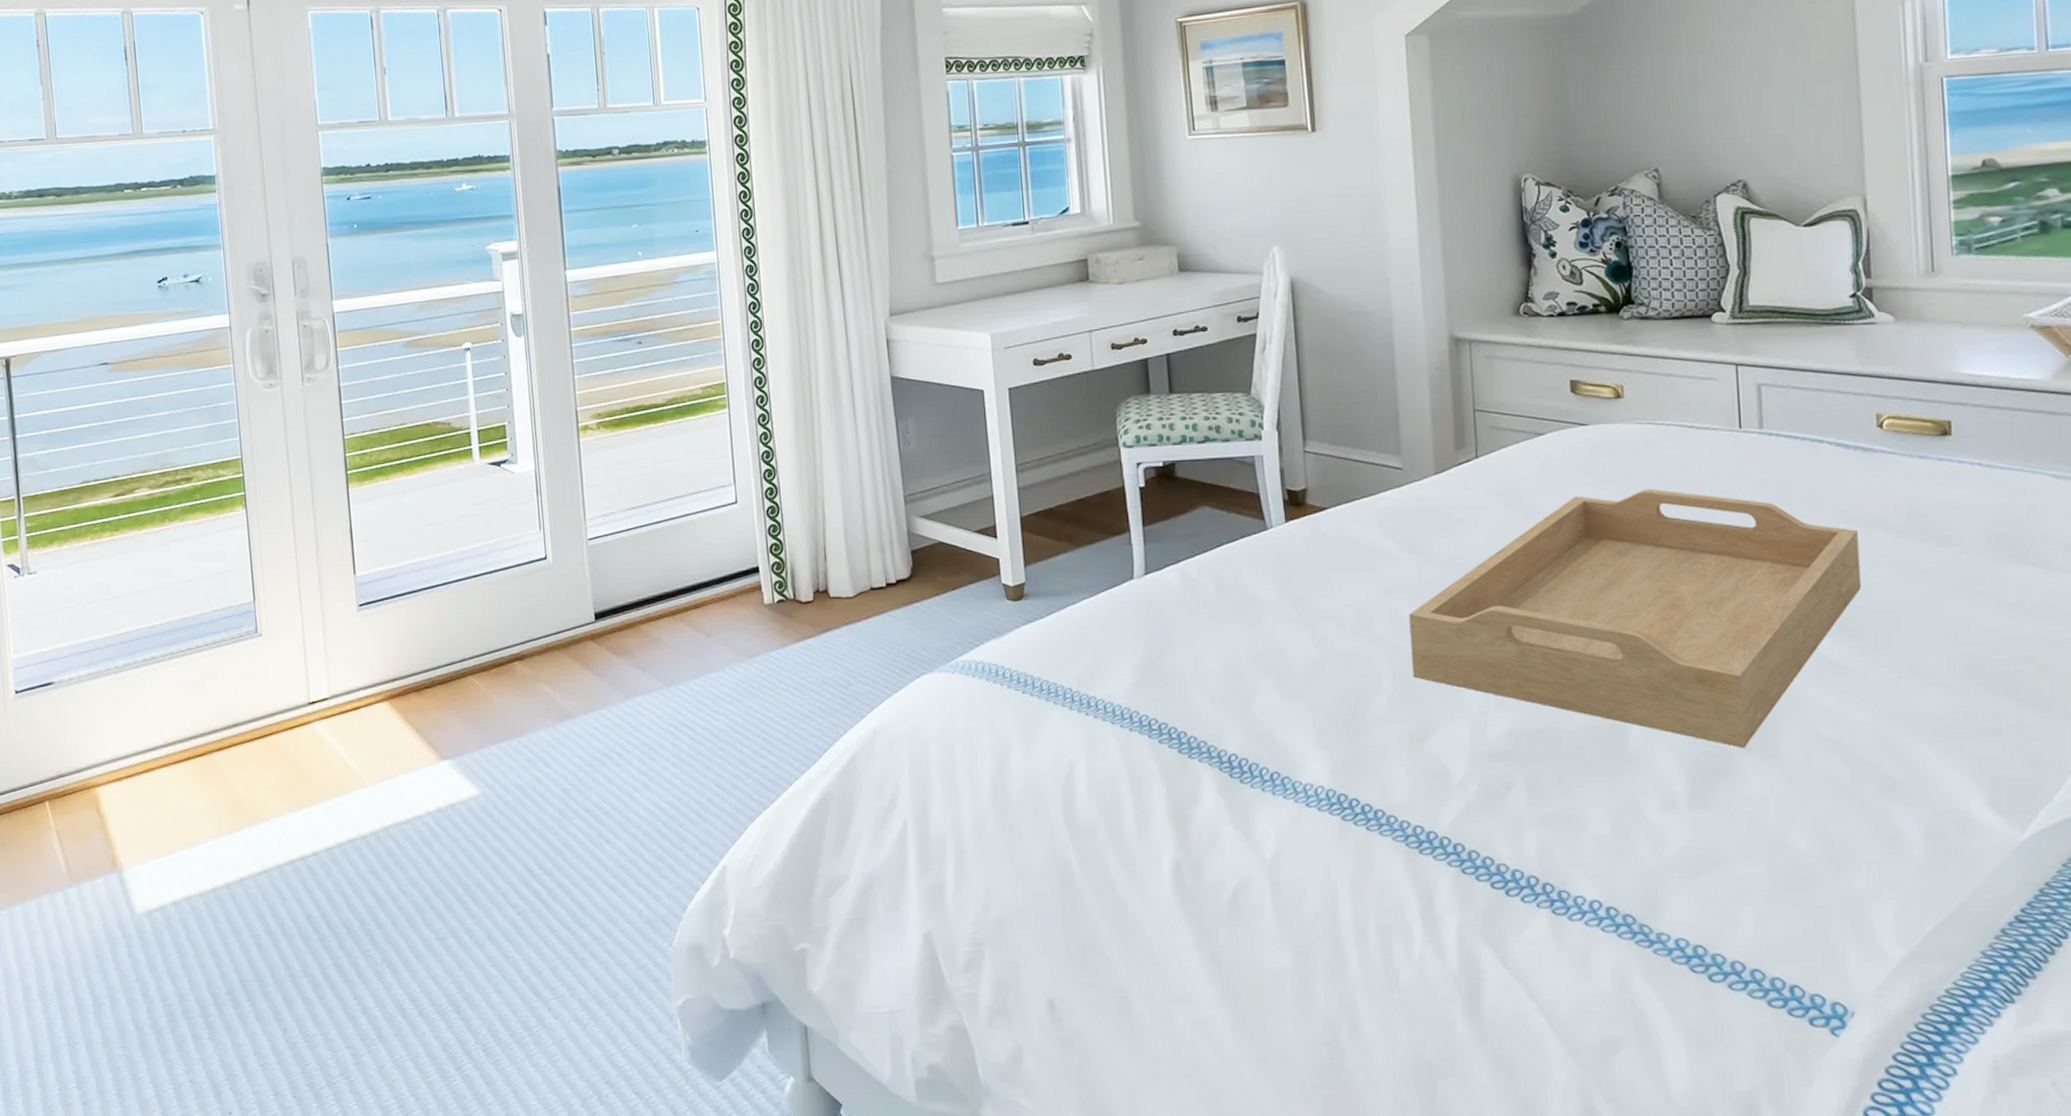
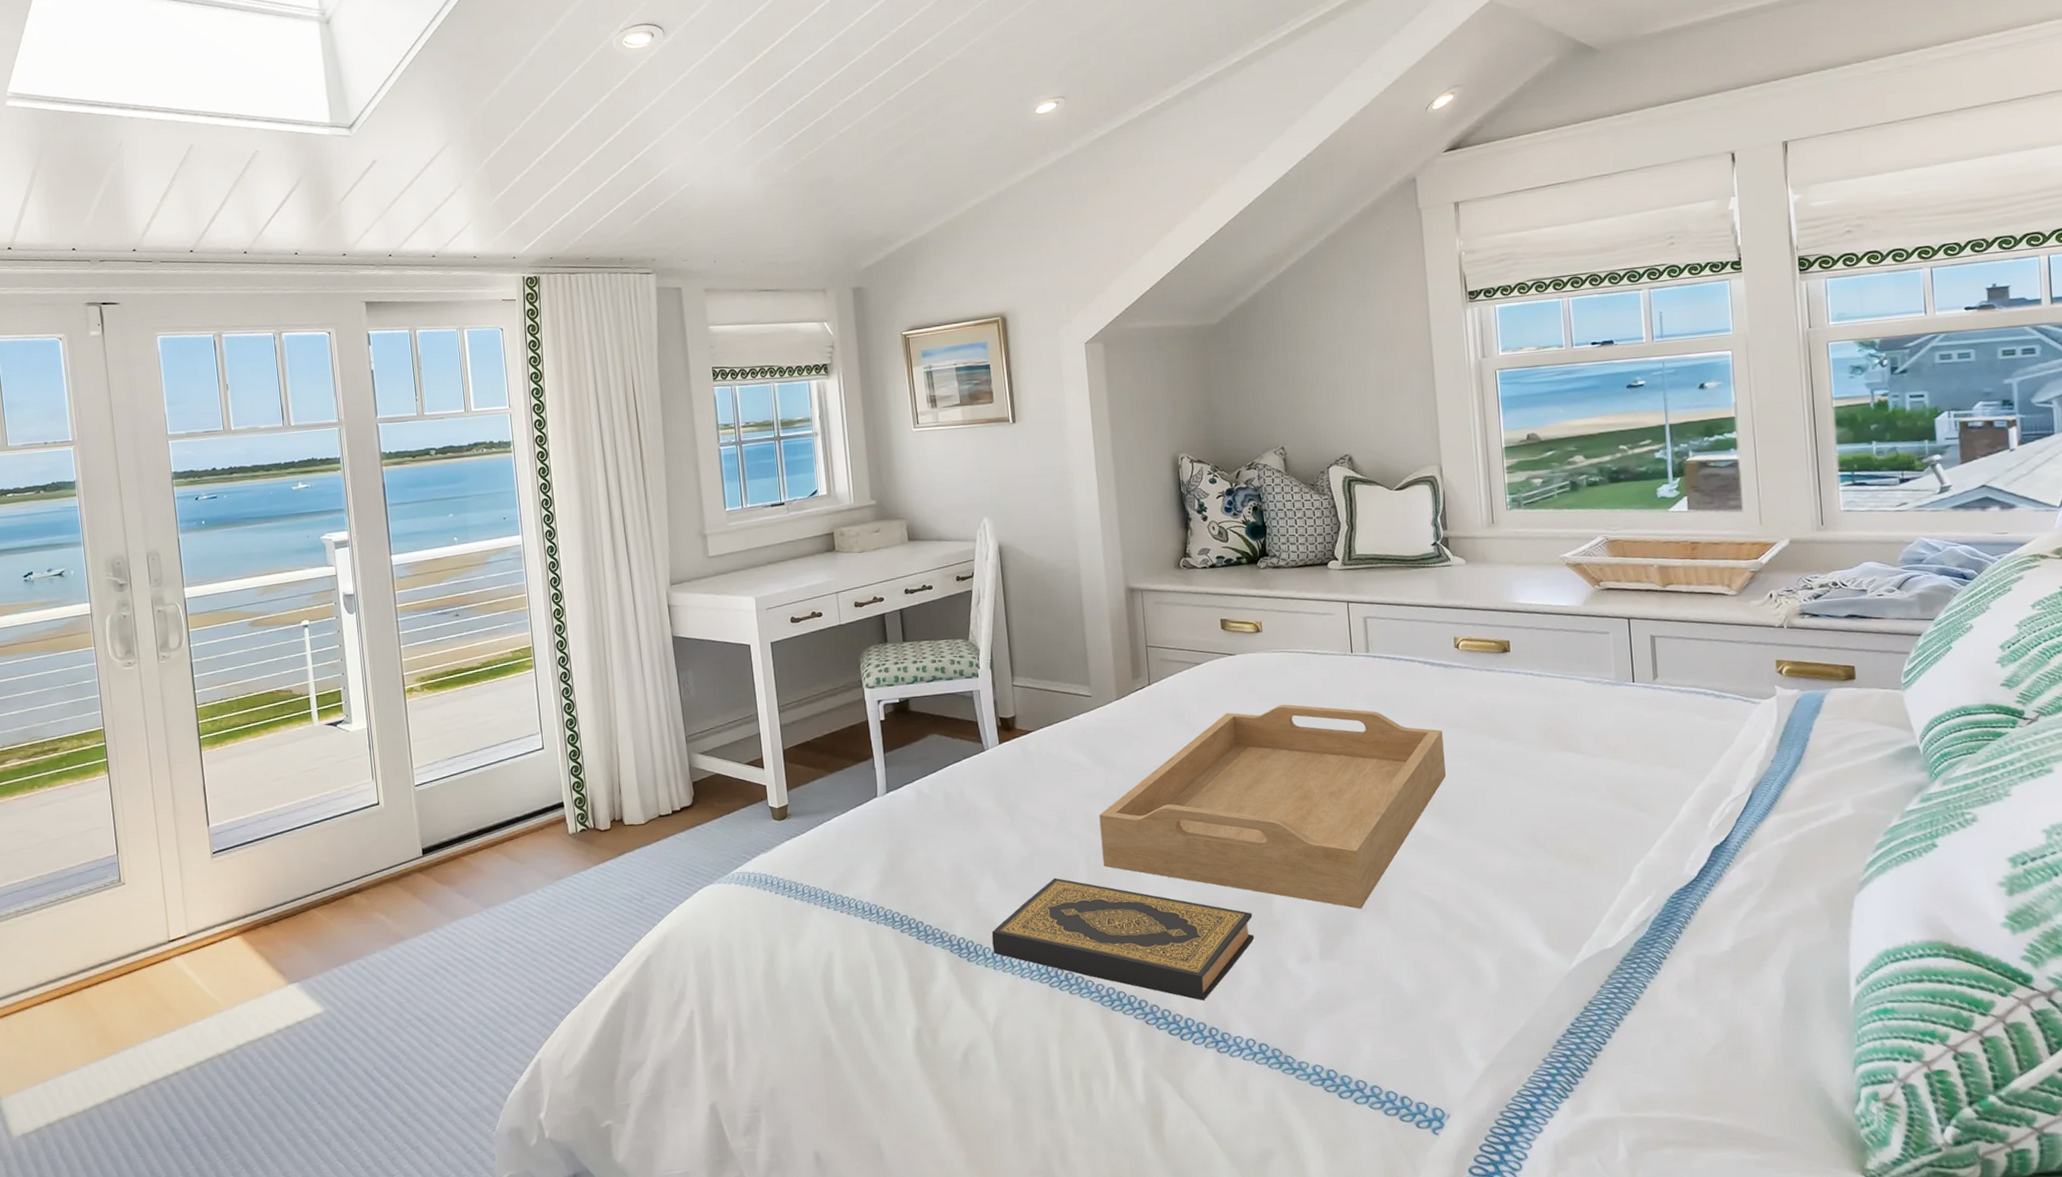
hardback book: none [1270,688,1604,849] -> present [991,877,1255,1001]

